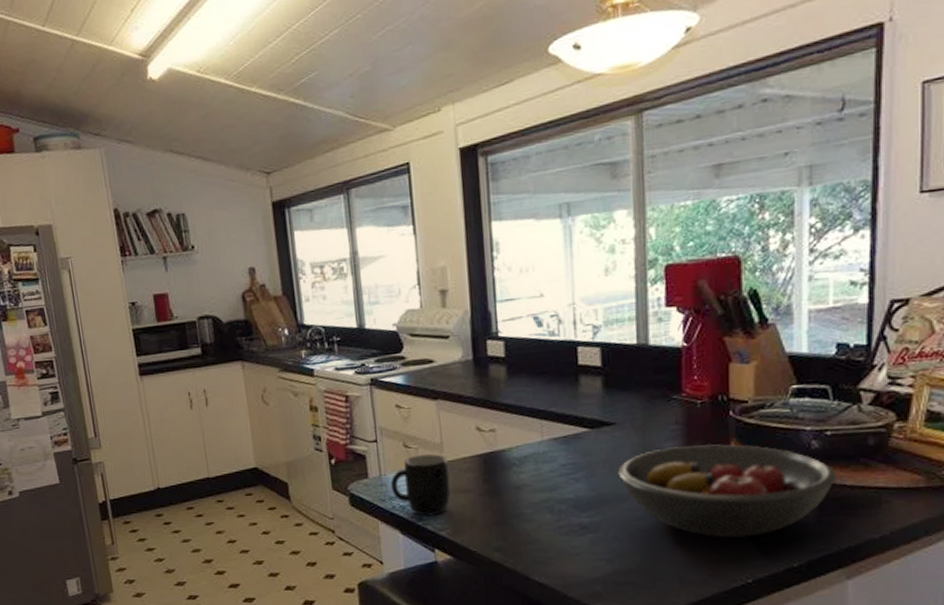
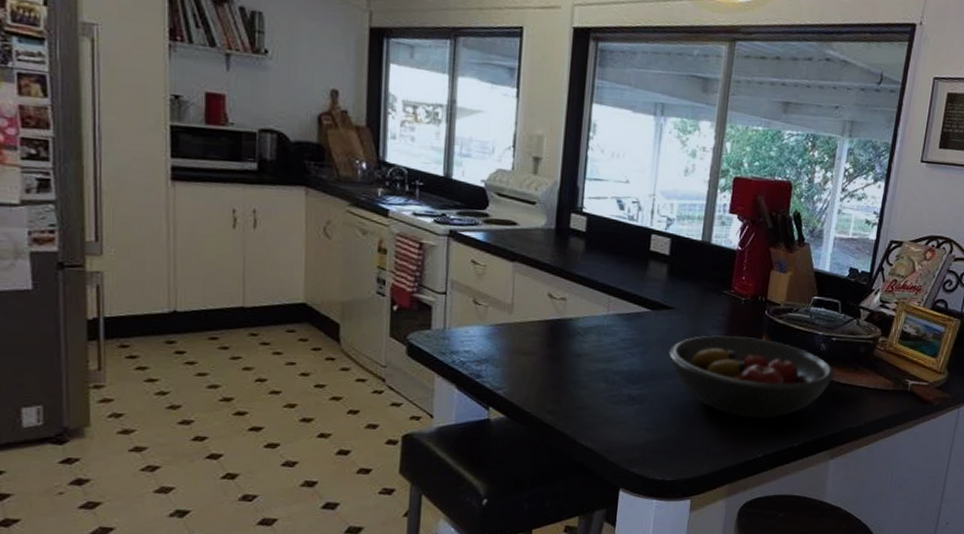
mug: present [390,454,451,517] -> none [453,313,516,374]

